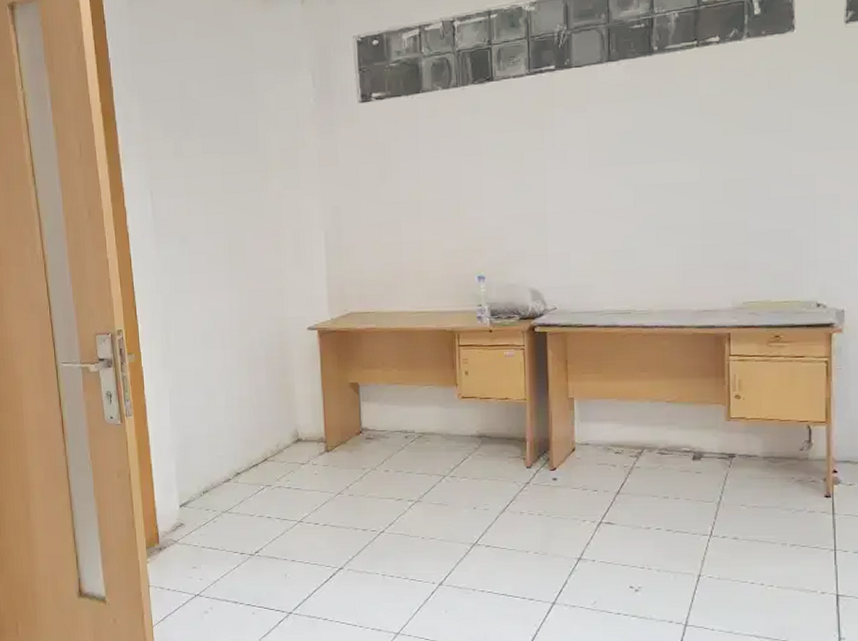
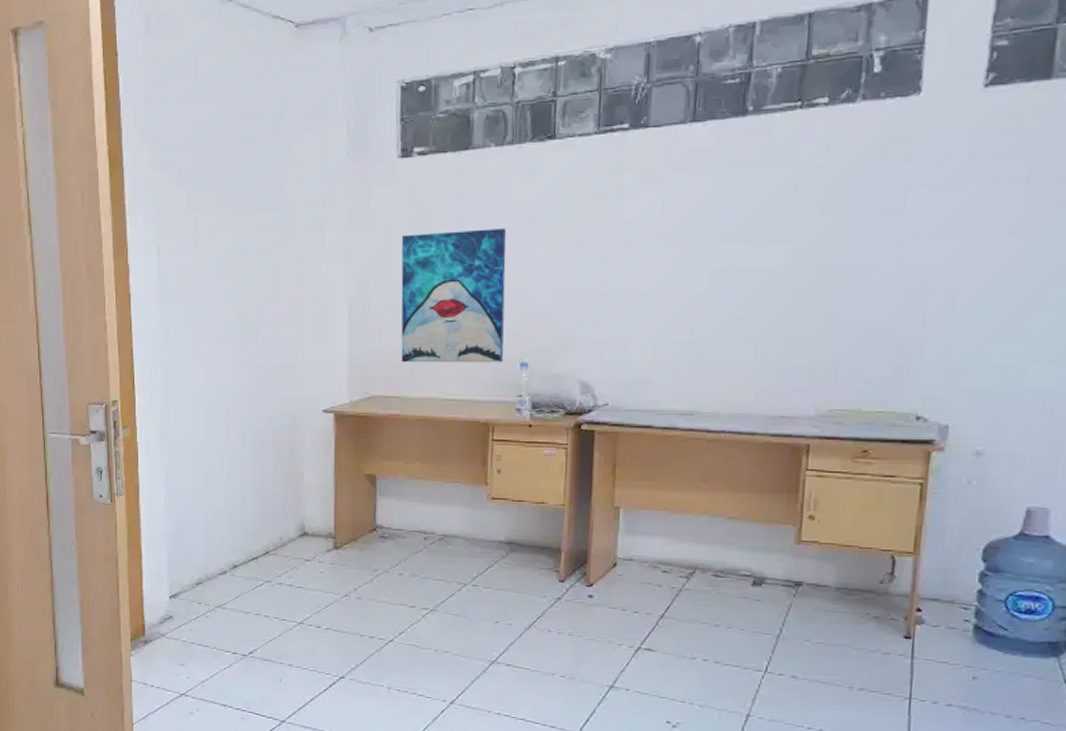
wall art: none [366,160,463,282] -> present [401,228,507,363]

